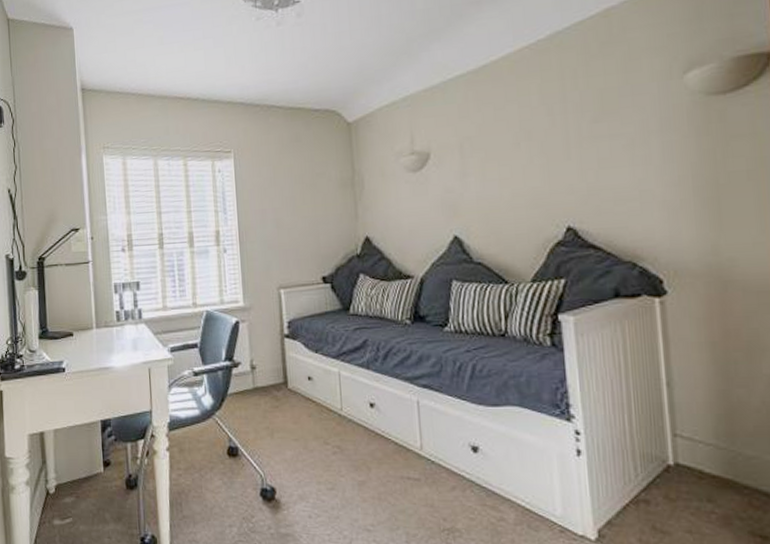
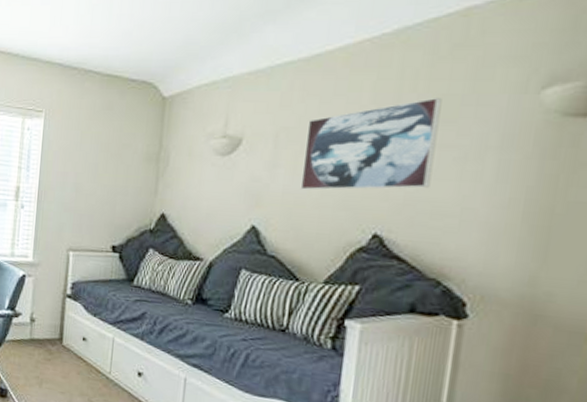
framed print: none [487,92,608,194] -> present [300,98,442,190]

